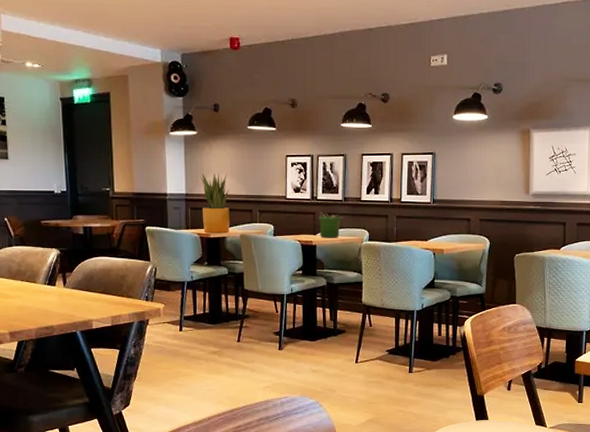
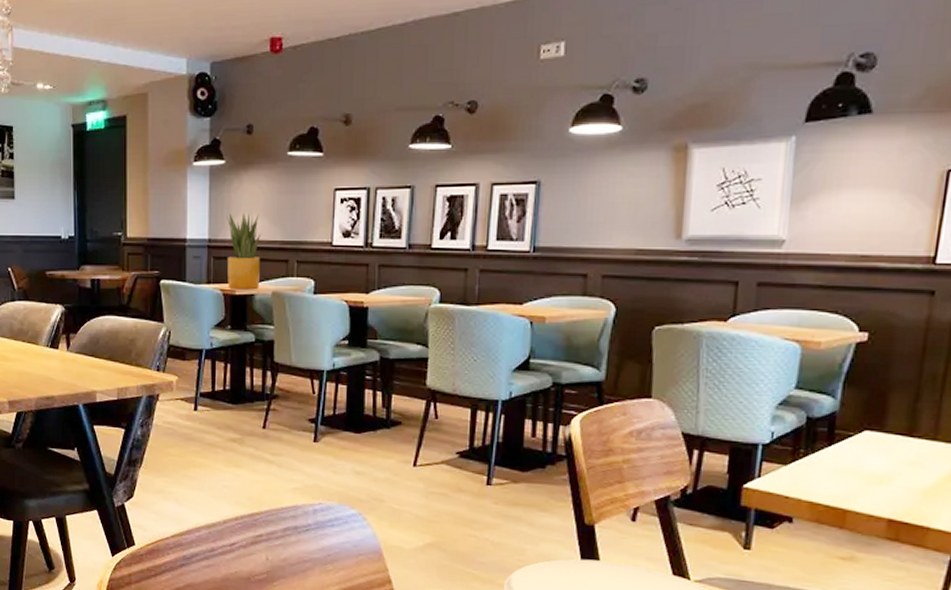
planter: present [318,212,342,238] -> none [373,264,404,299]

